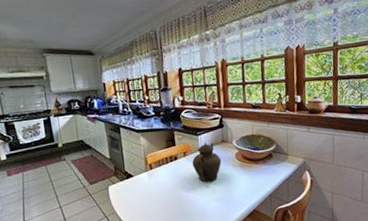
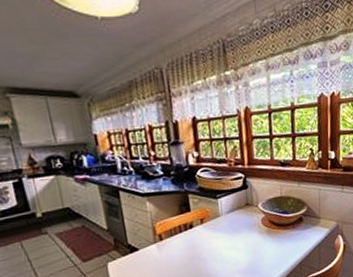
teapot: present [192,143,222,183] -> none [211,207,246,253]

